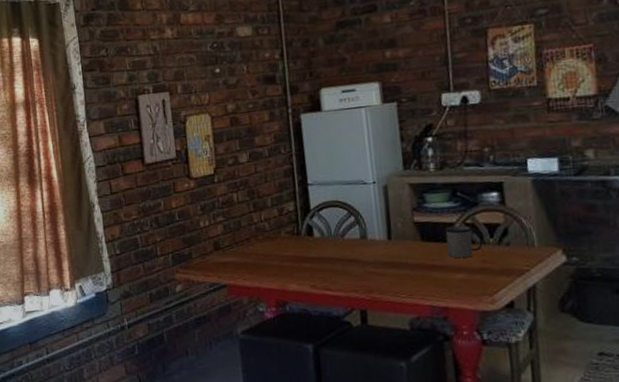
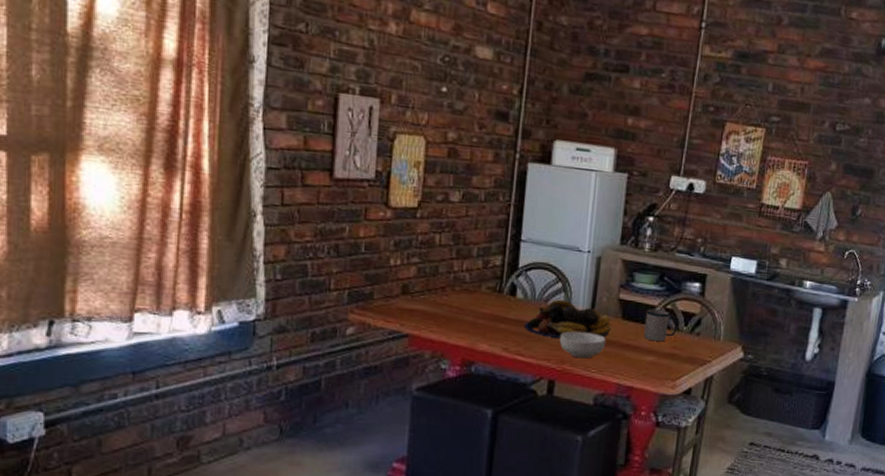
fruit bowl: none [327,231,413,270] -> present [525,299,612,339]
cereal bowl: none [362,259,410,286] -> present [559,331,606,359]

